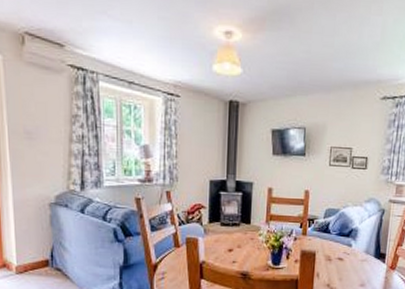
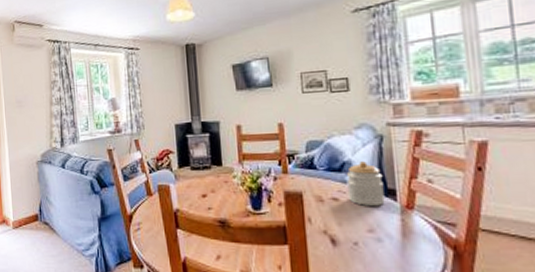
jar: none [350,230,379,266] -> present [346,161,385,206]

